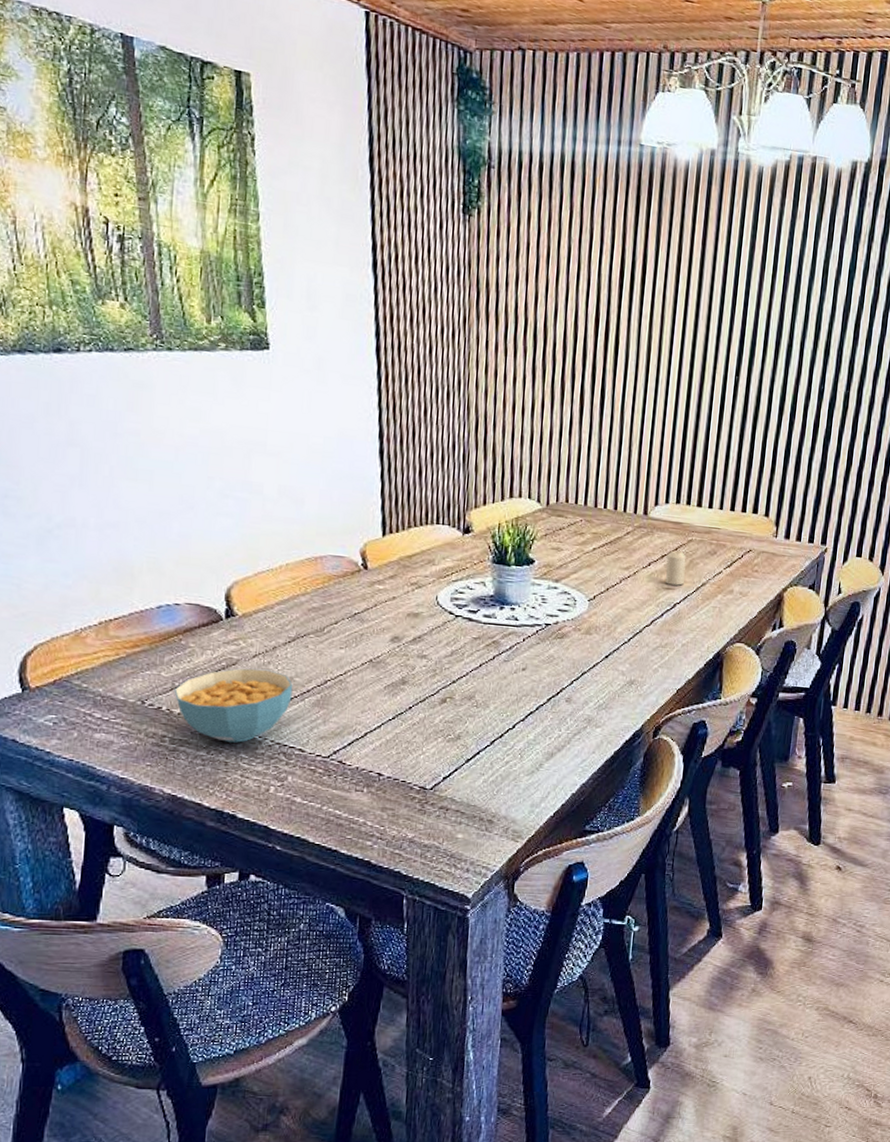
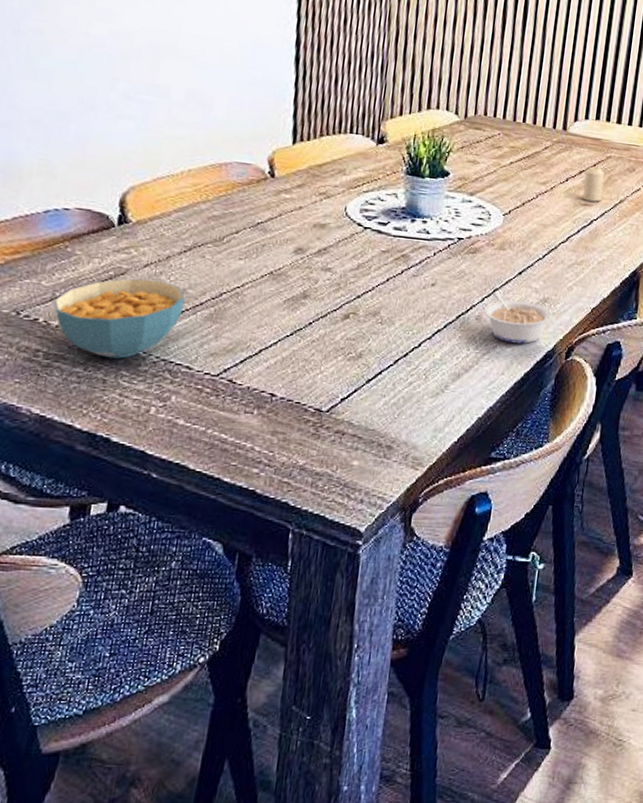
legume: none [573,674,640,724] -> present [484,291,553,344]

